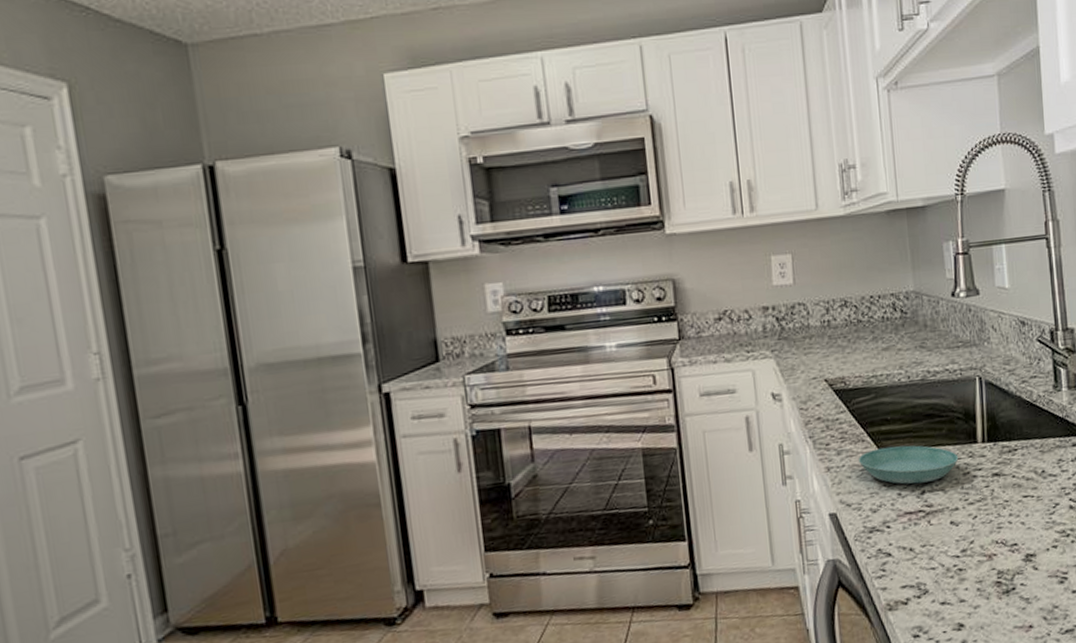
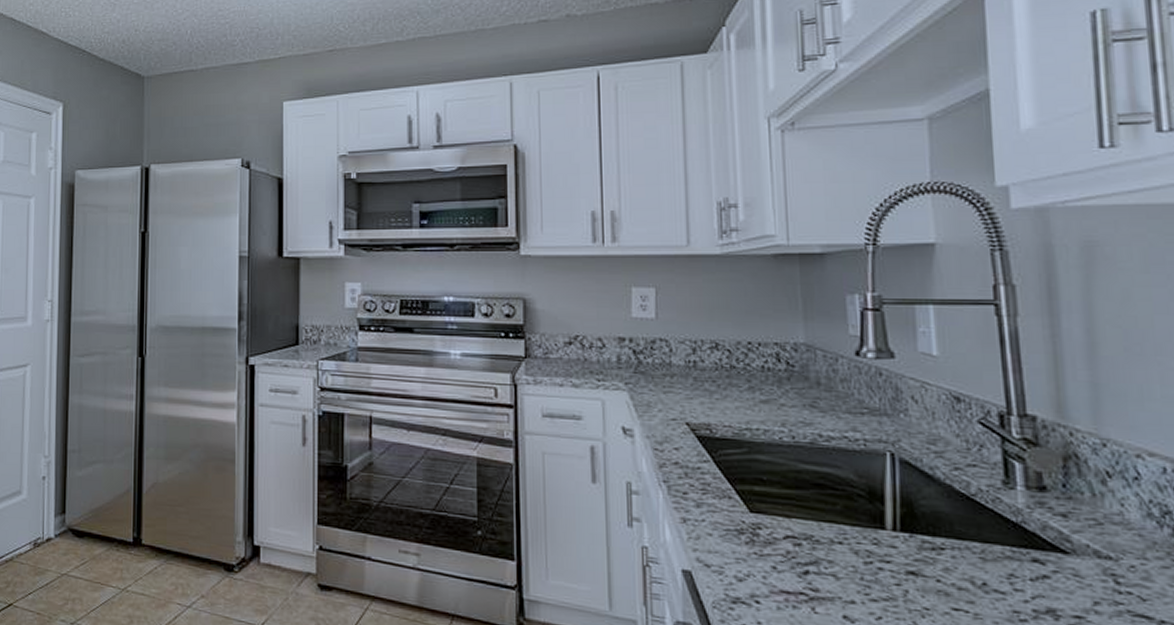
saucer: present [858,445,959,485] -> none [722,510,858,562]

